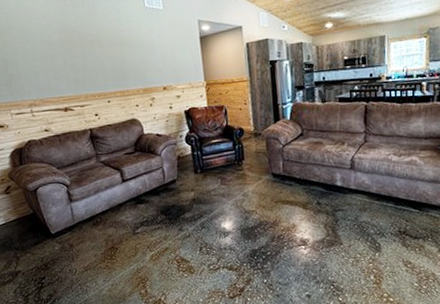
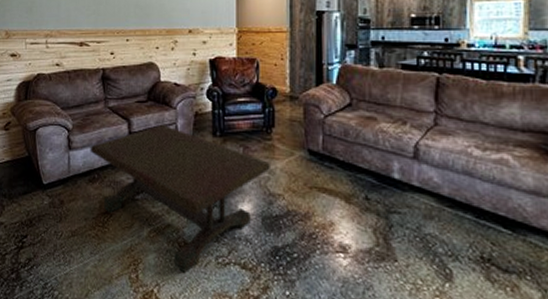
coffee table: none [89,170,244,282] -> present [90,125,270,274]

